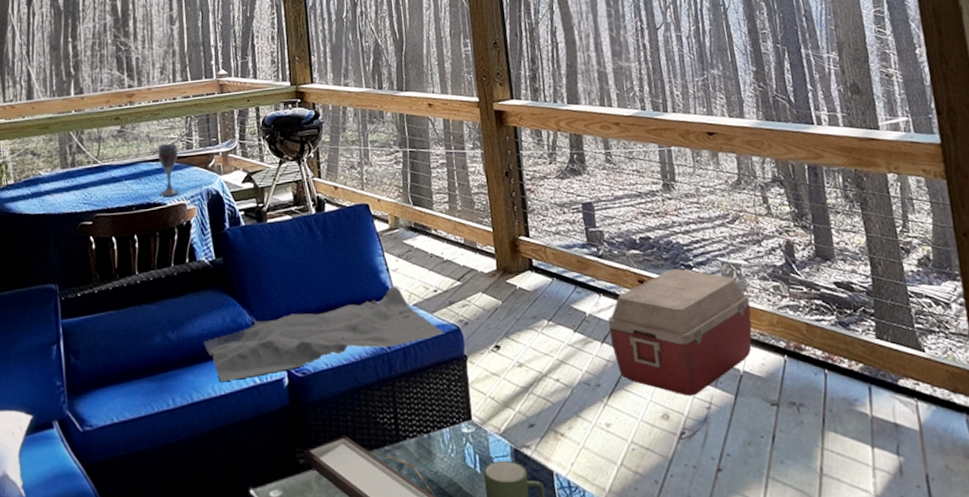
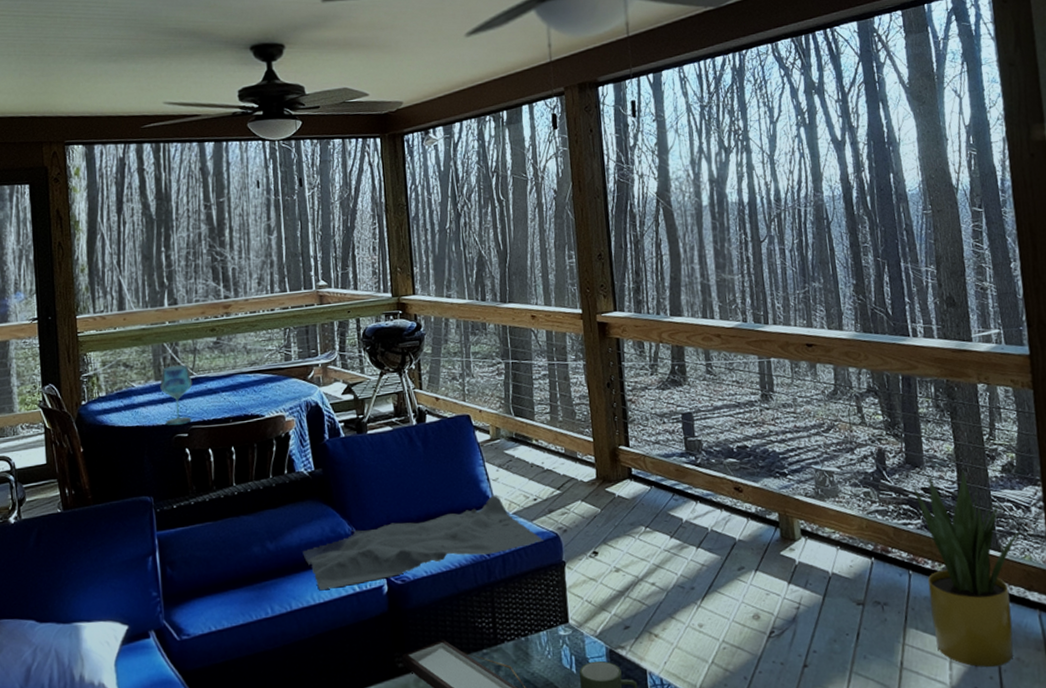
wine glass: none [66,153,97,214] -> present [160,364,193,426]
cup: present [157,143,180,197] -> none [255,355,278,408]
cooler: present [607,269,752,397] -> none [703,476,842,598]
planter: none [823,265,942,475] -> present [911,471,1020,667]

